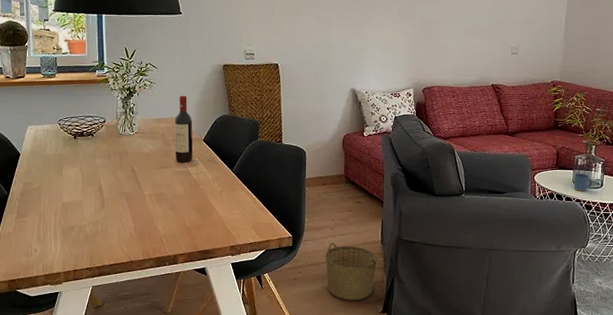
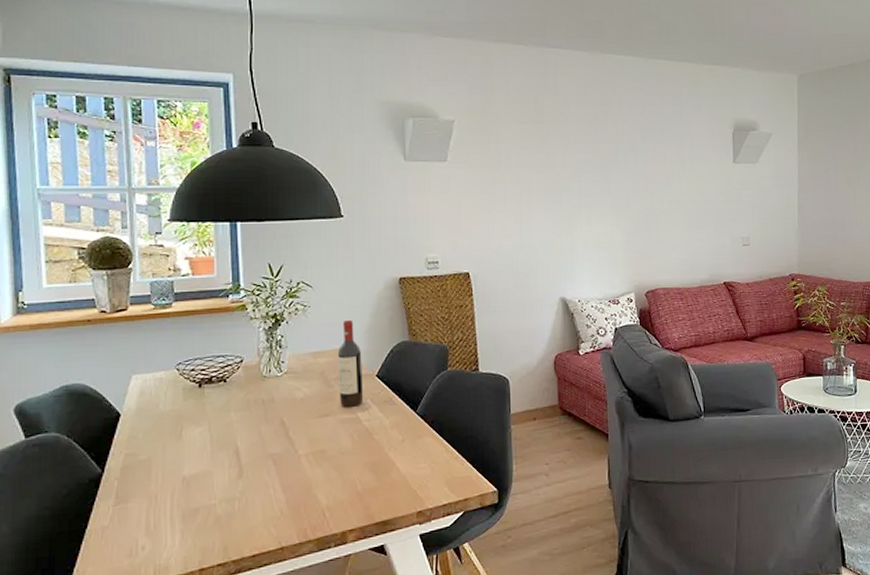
basket: present [324,243,378,300] -> none [539,493,606,566]
mug: present [574,174,593,192] -> none [825,379,845,401]

